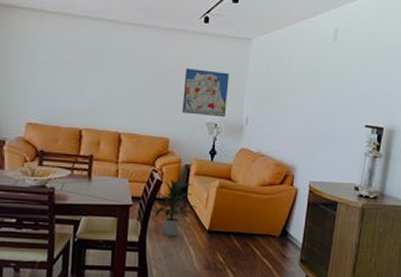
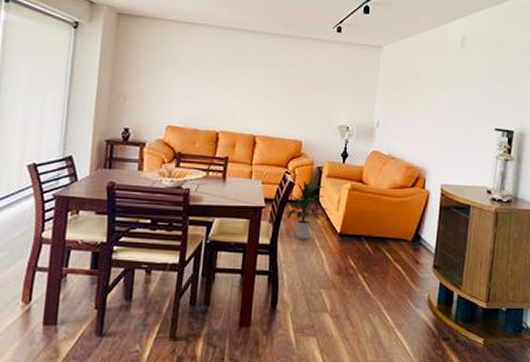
wall art: present [183,68,229,118] -> none [316,74,361,121]

